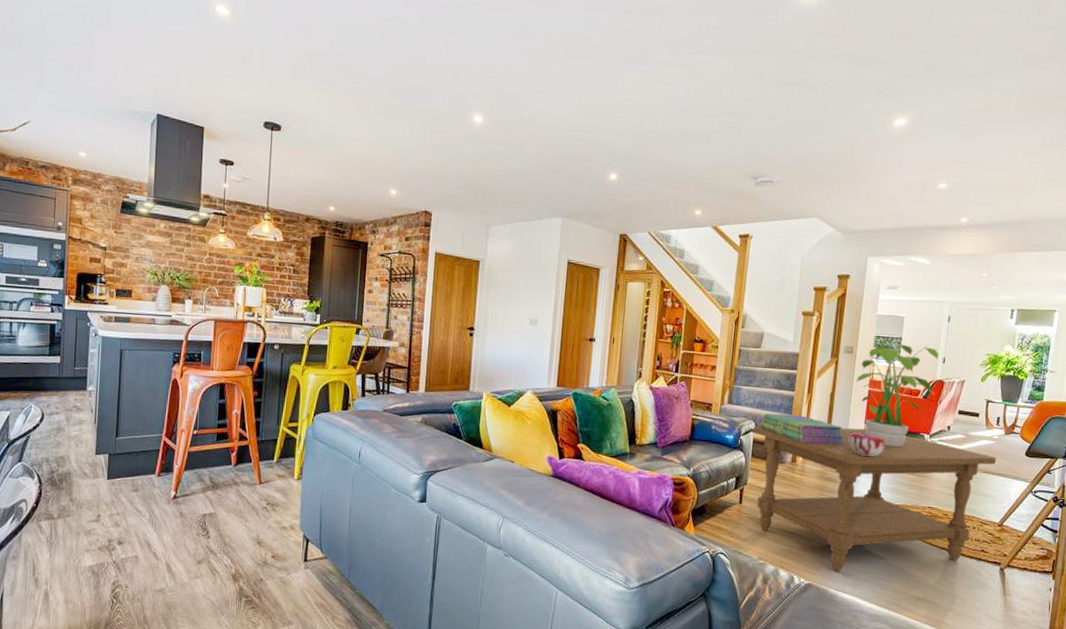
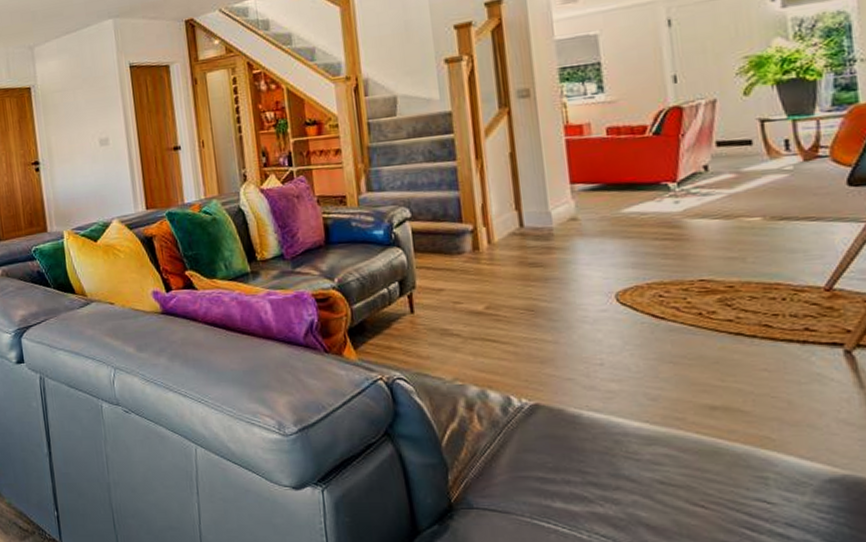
coffee table: present [752,426,996,572] -> none [408,189,798,384]
stack of books: present [760,413,844,445] -> none [417,189,545,223]
decorative bowl: present [848,432,886,457] -> none [550,196,610,227]
potted plant: present [856,341,940,448] -> none [543,65,671,209]

